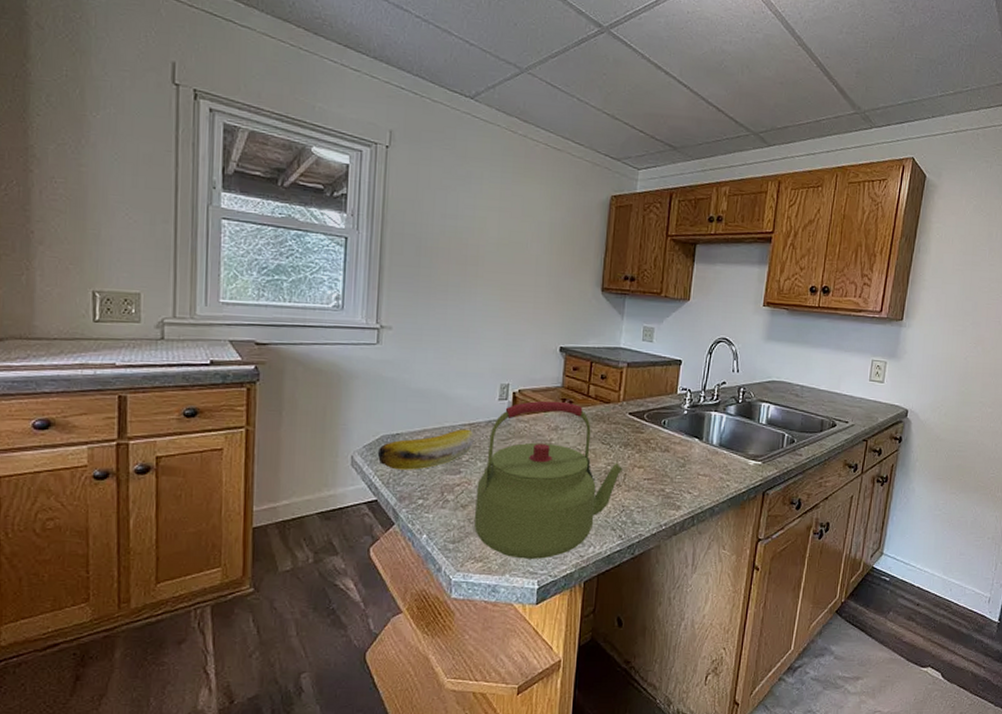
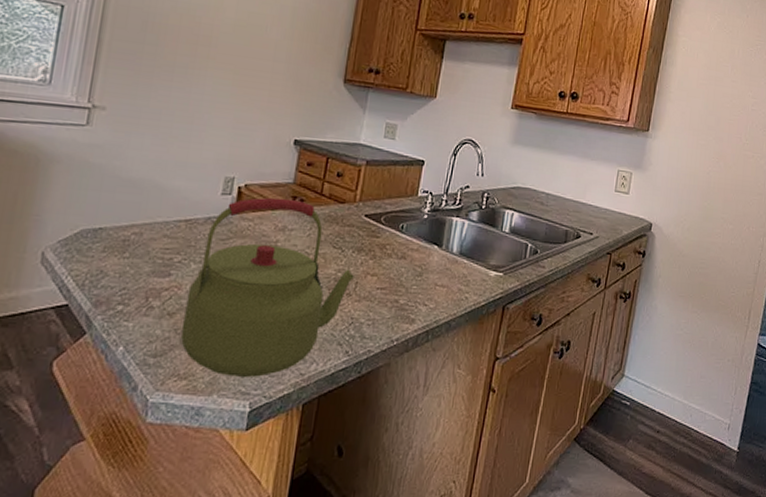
banana: present [377,429,475,470] -> none [73,225,191,271]

